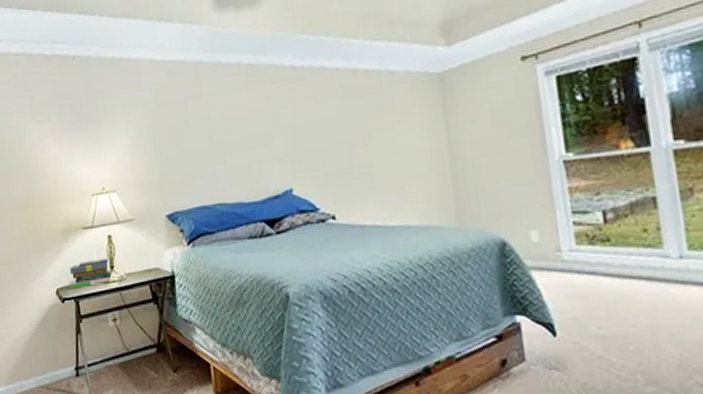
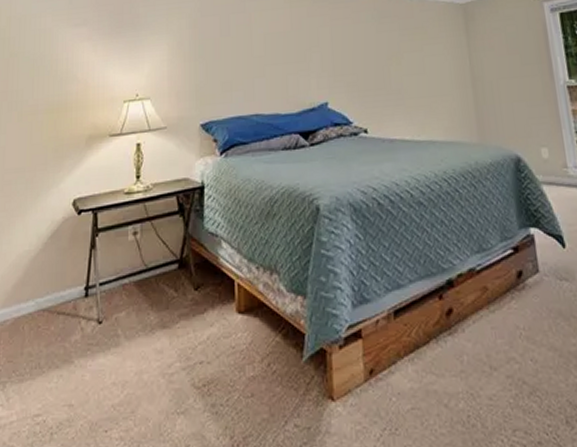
books: present [69,258,111,289] -> none [88,167,135,200]

